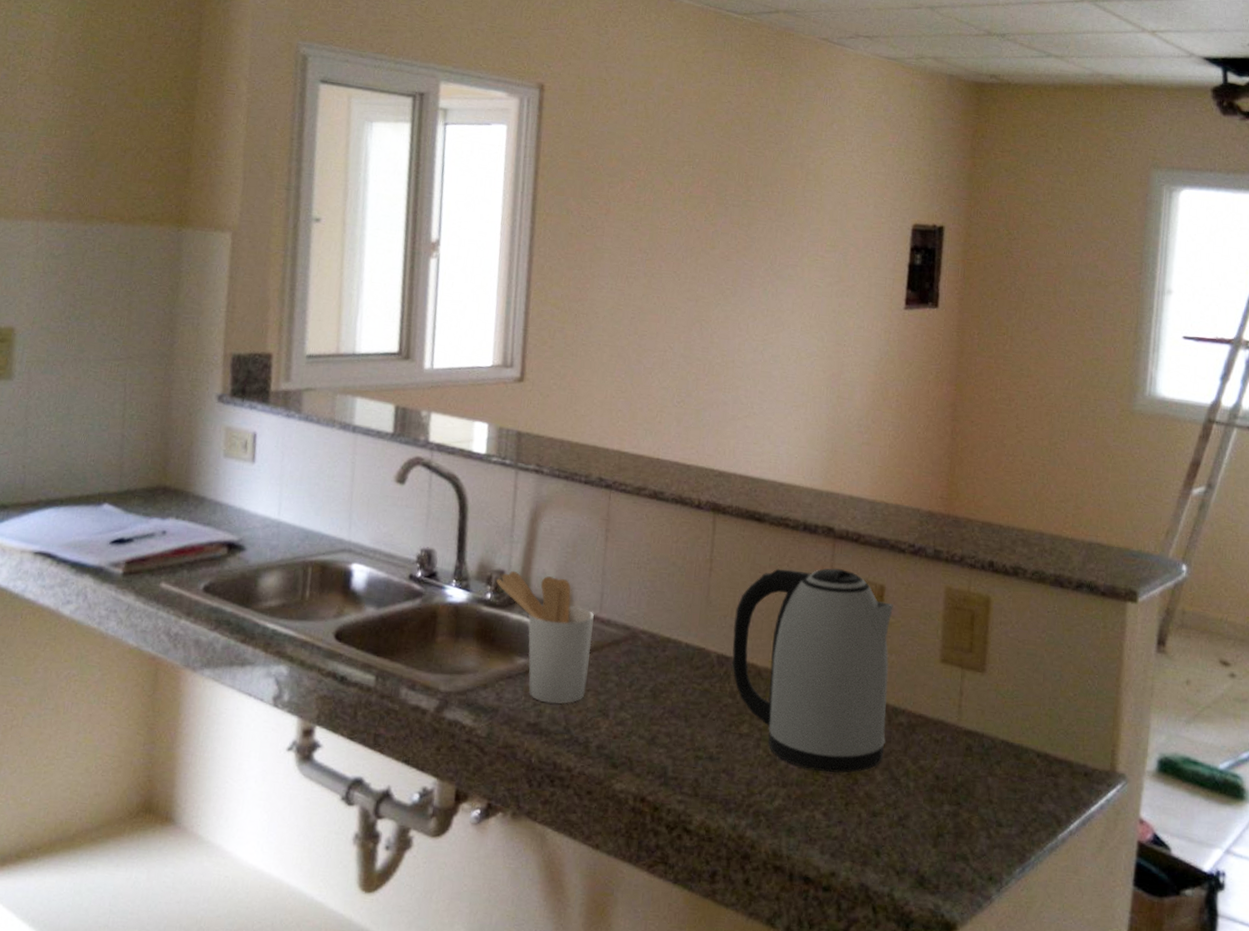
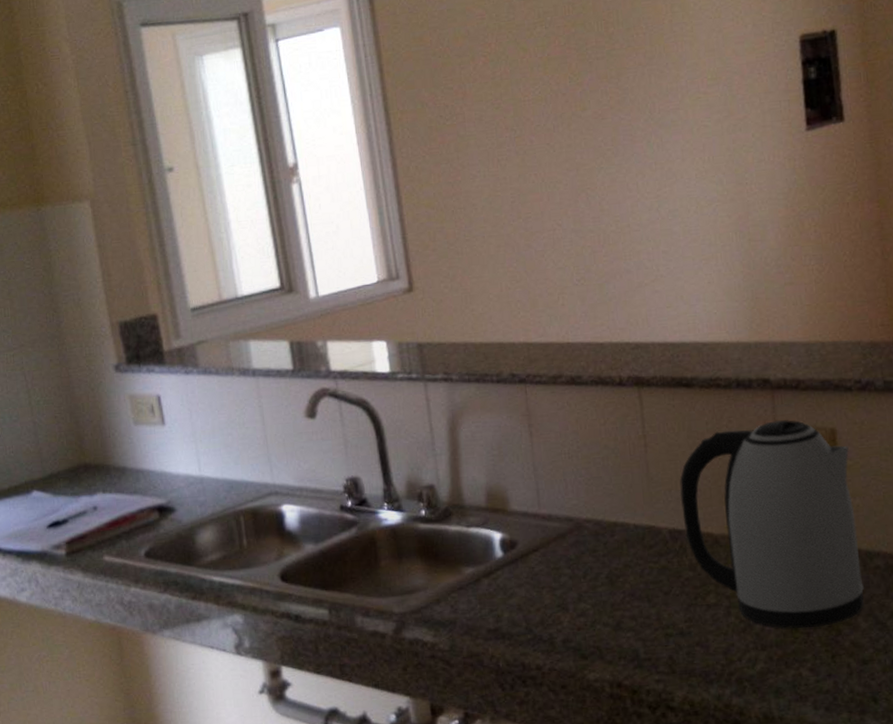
utensil holder: present [495,570,594,704] -> none [427,482,540,607]

